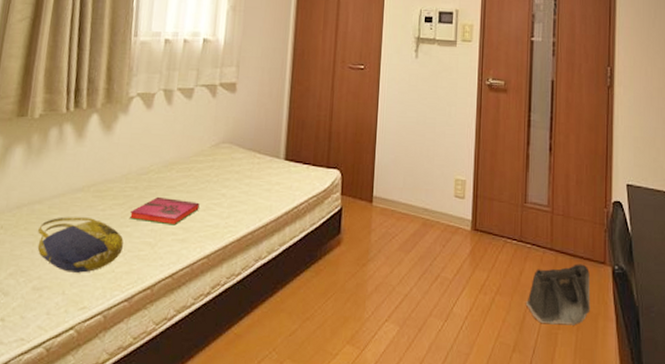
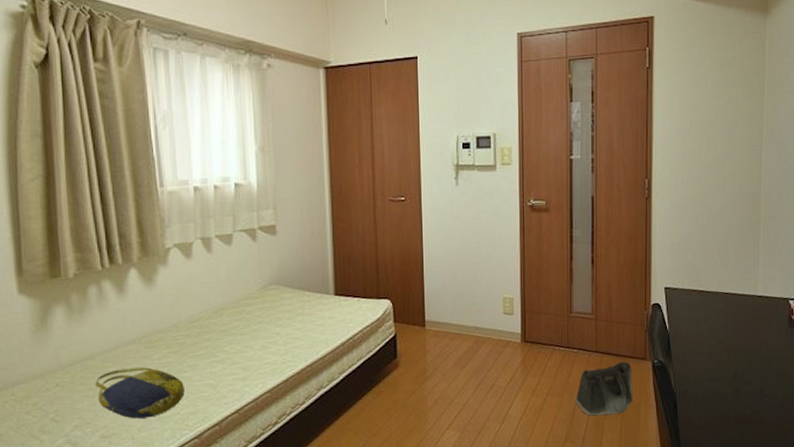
hardback book: present [130,196,200,226] -> none [187,341,255,367]

